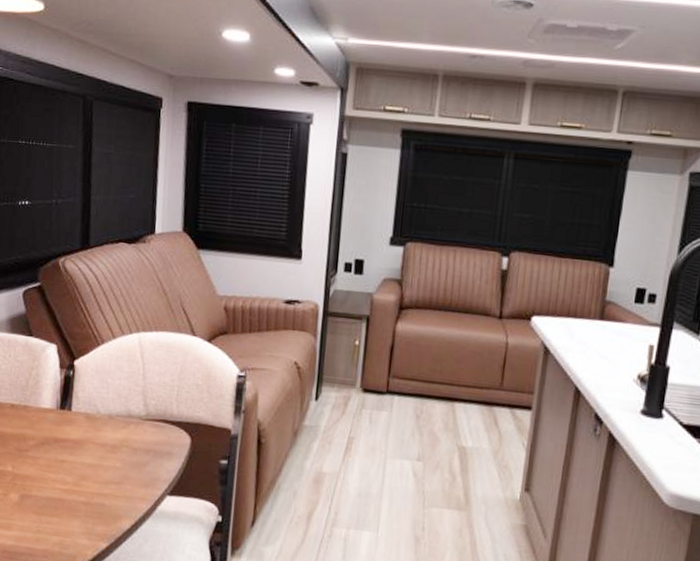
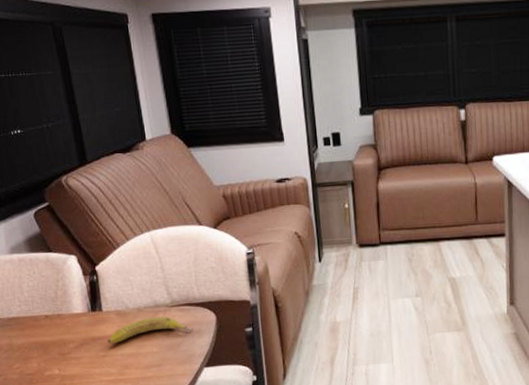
fruit: none [70,427,164,452] -> present [107,316,194,343]

